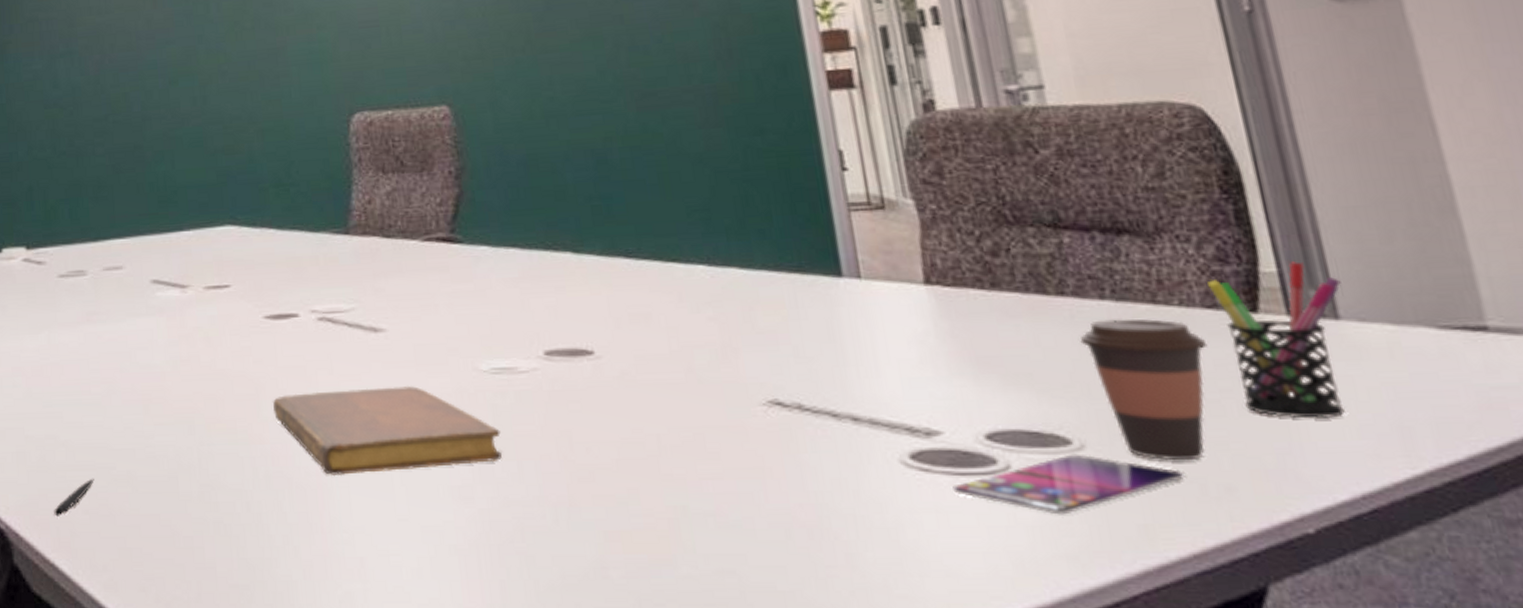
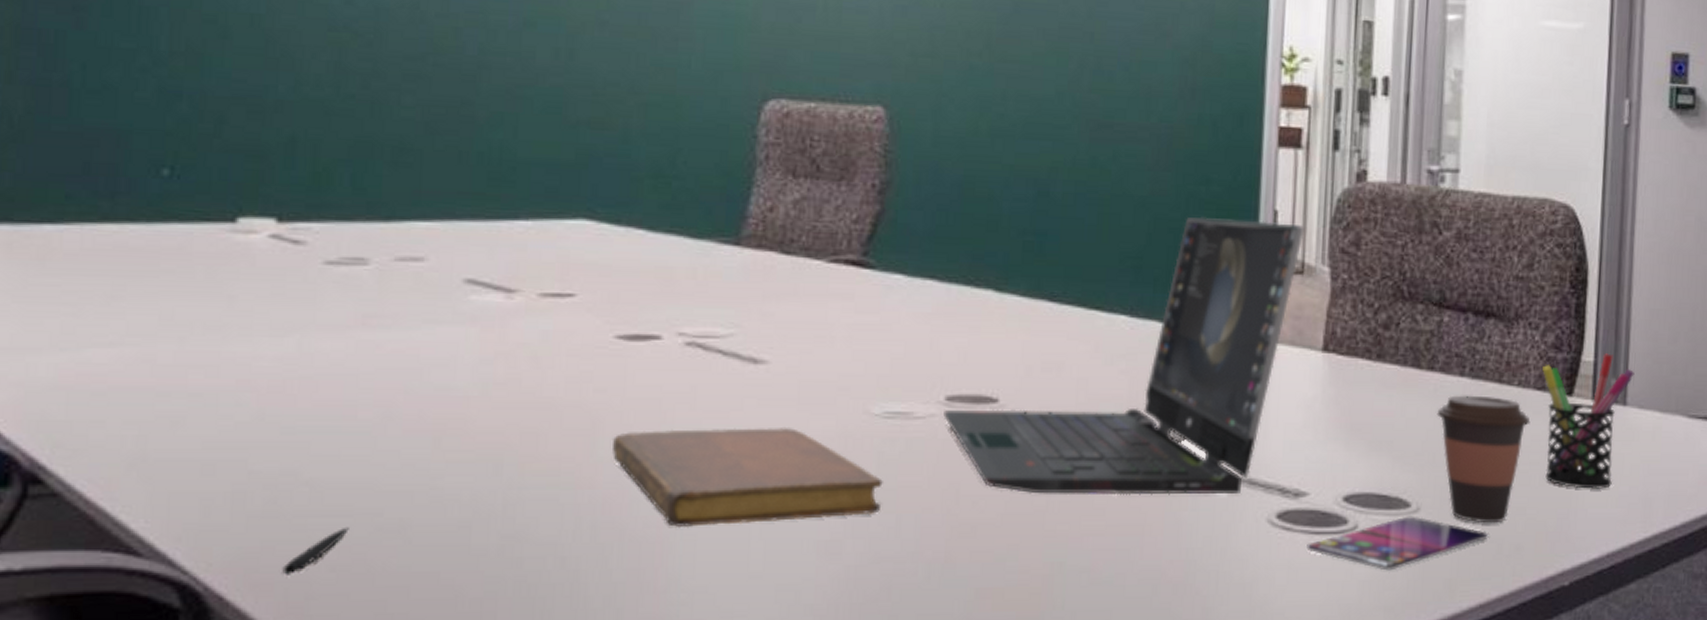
laptop computer: none [544,160,877,440] -> present [943,216,1305,495]

